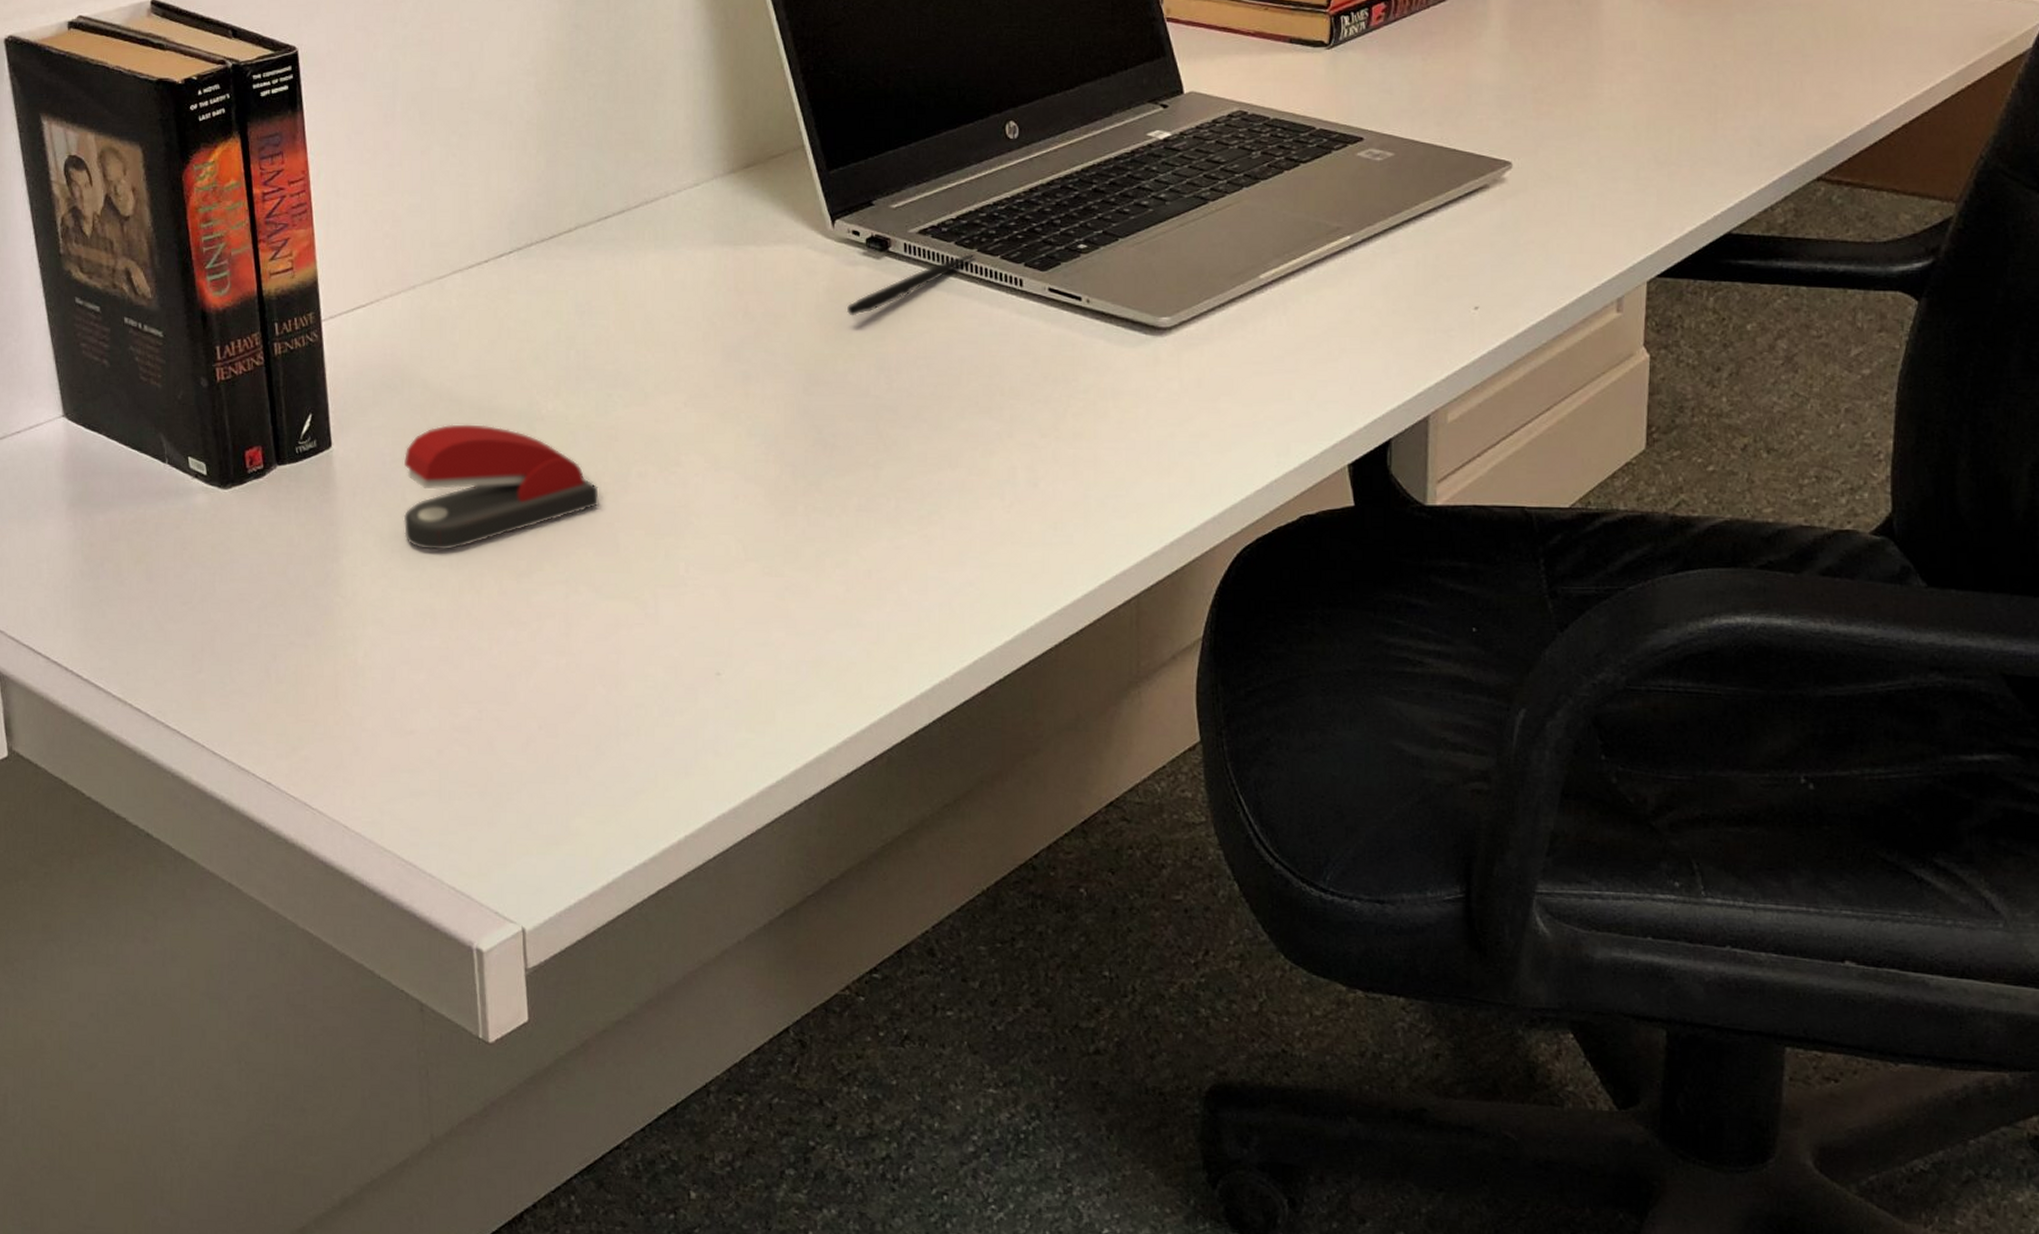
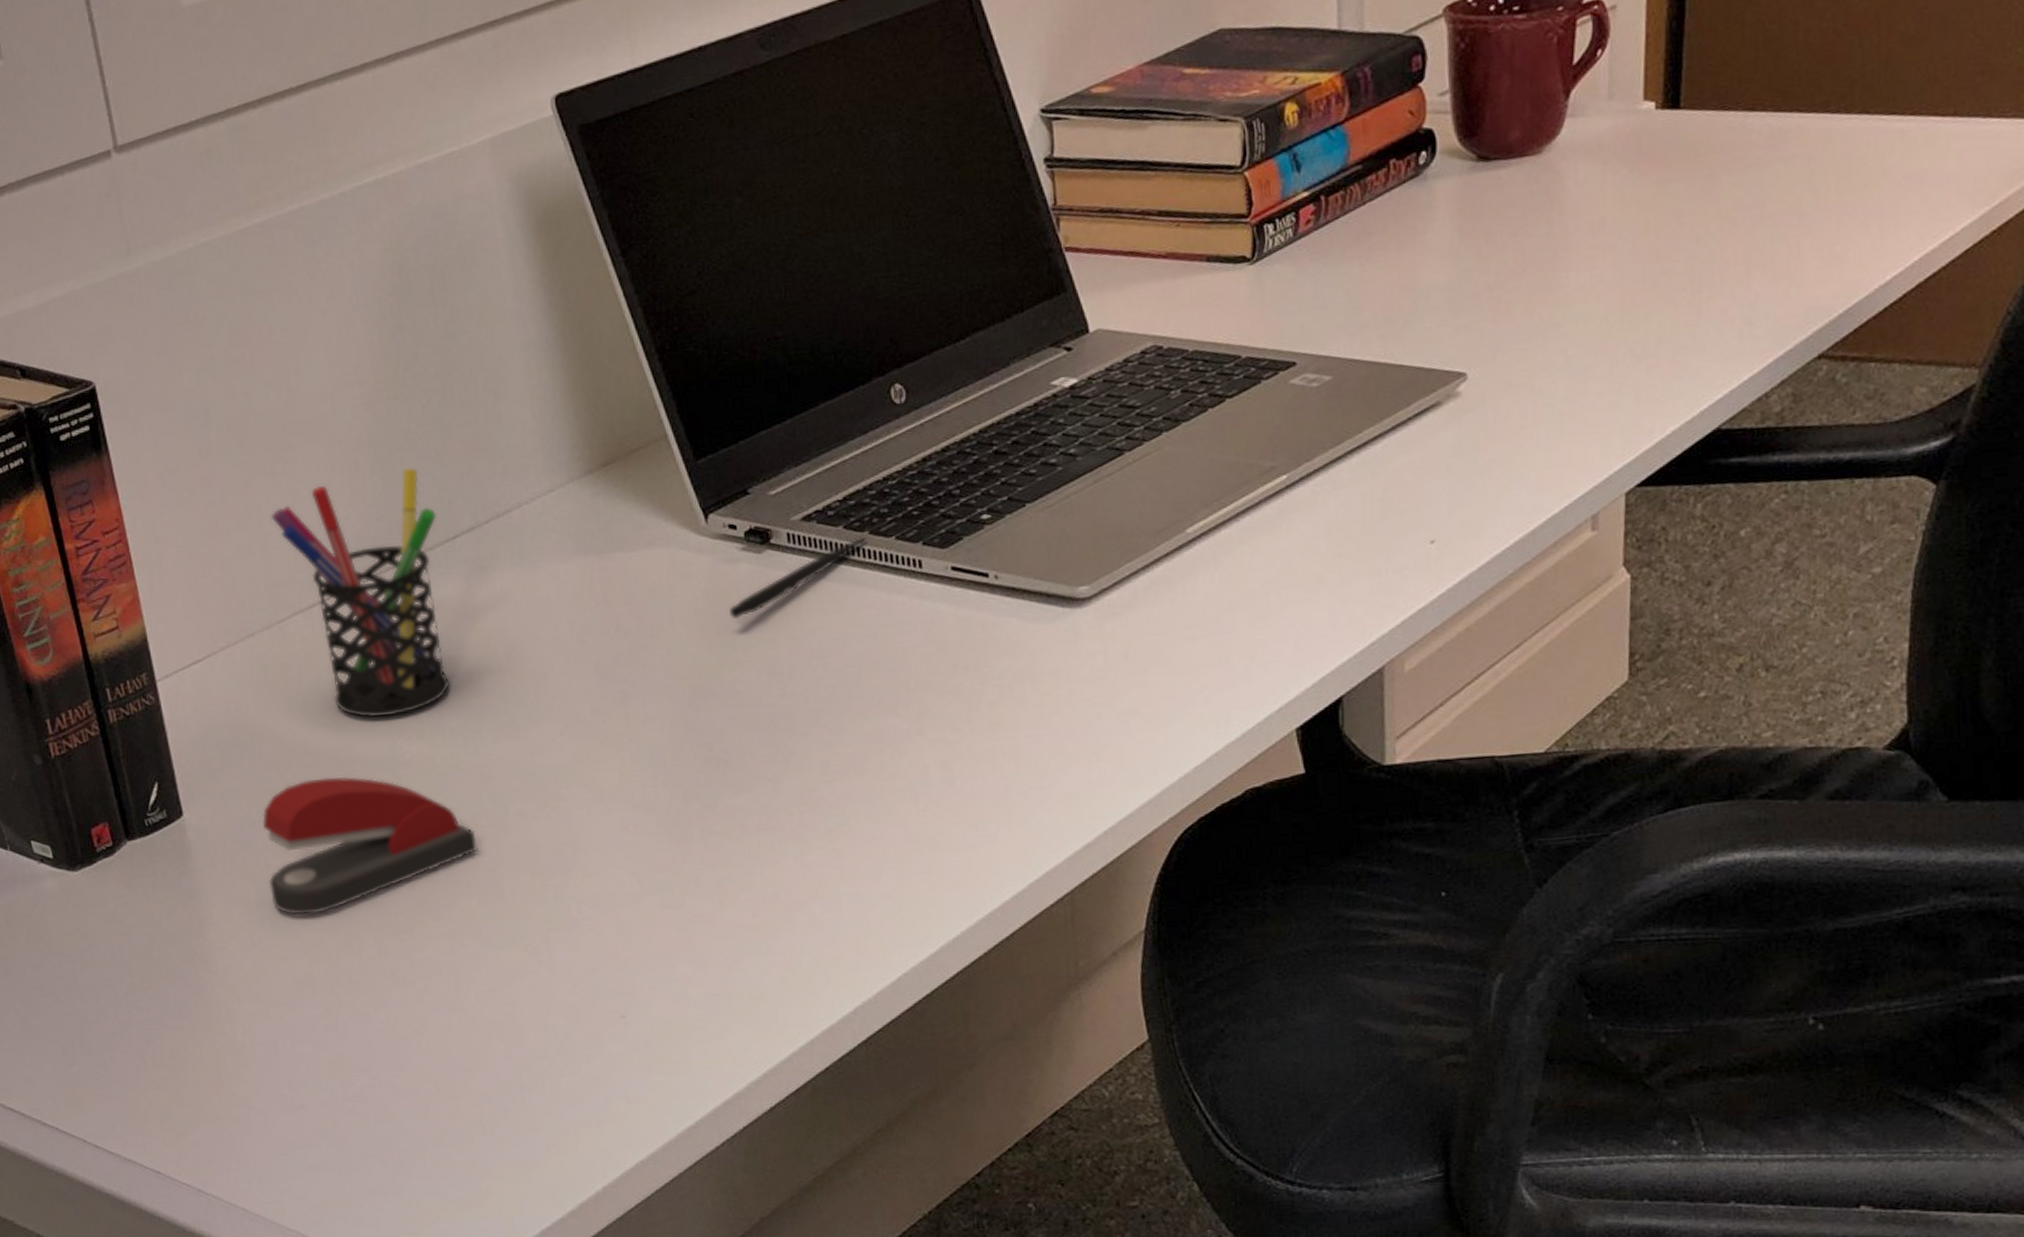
pen holder: none [442,151,593,374] -> present [270,467,450,718]

